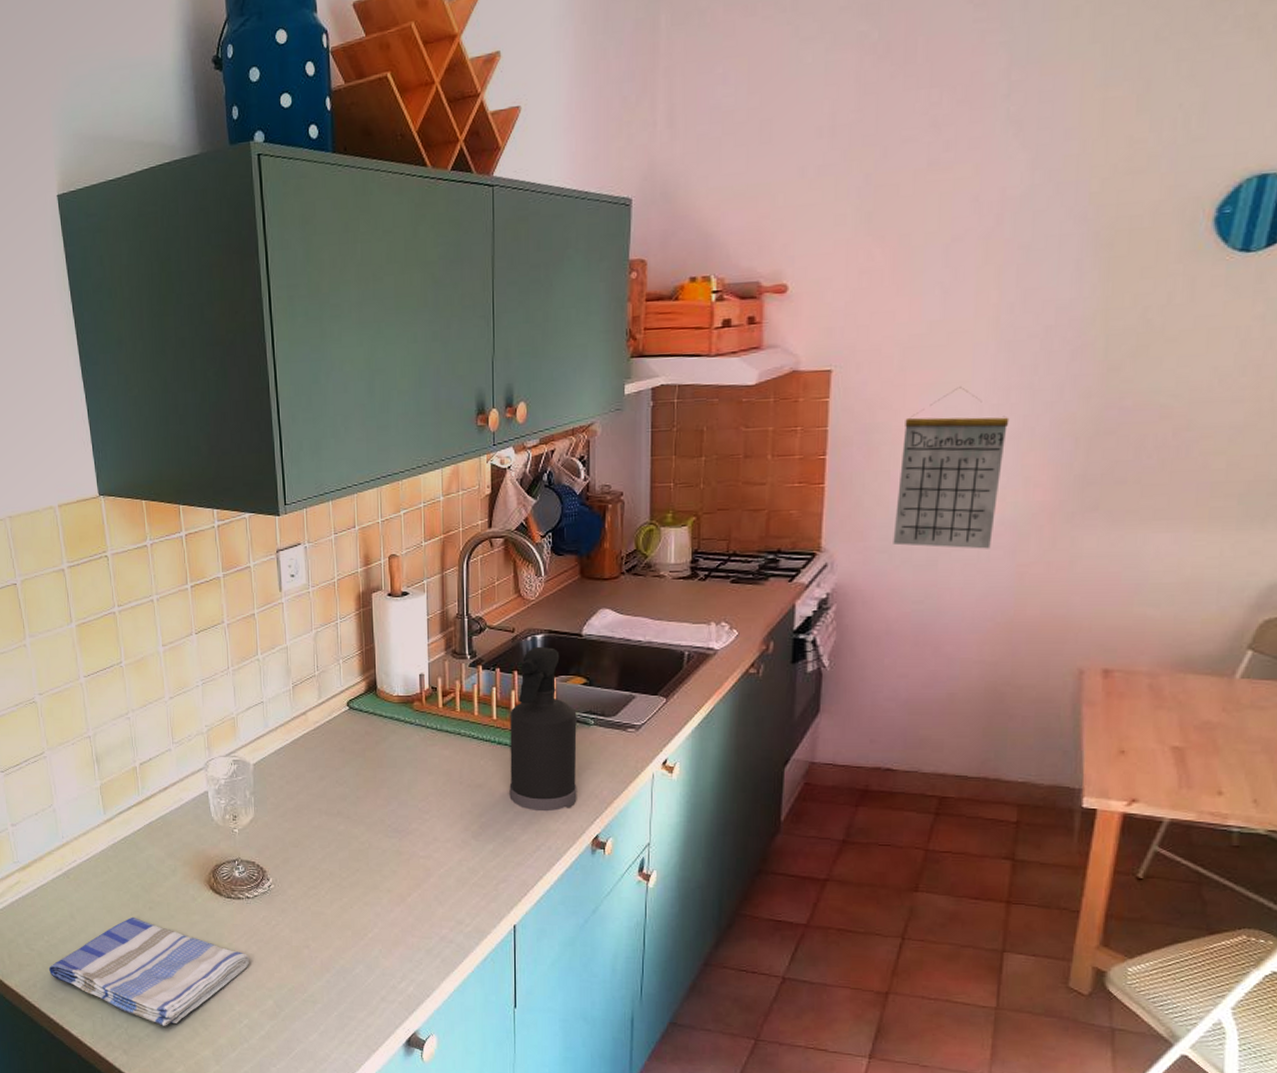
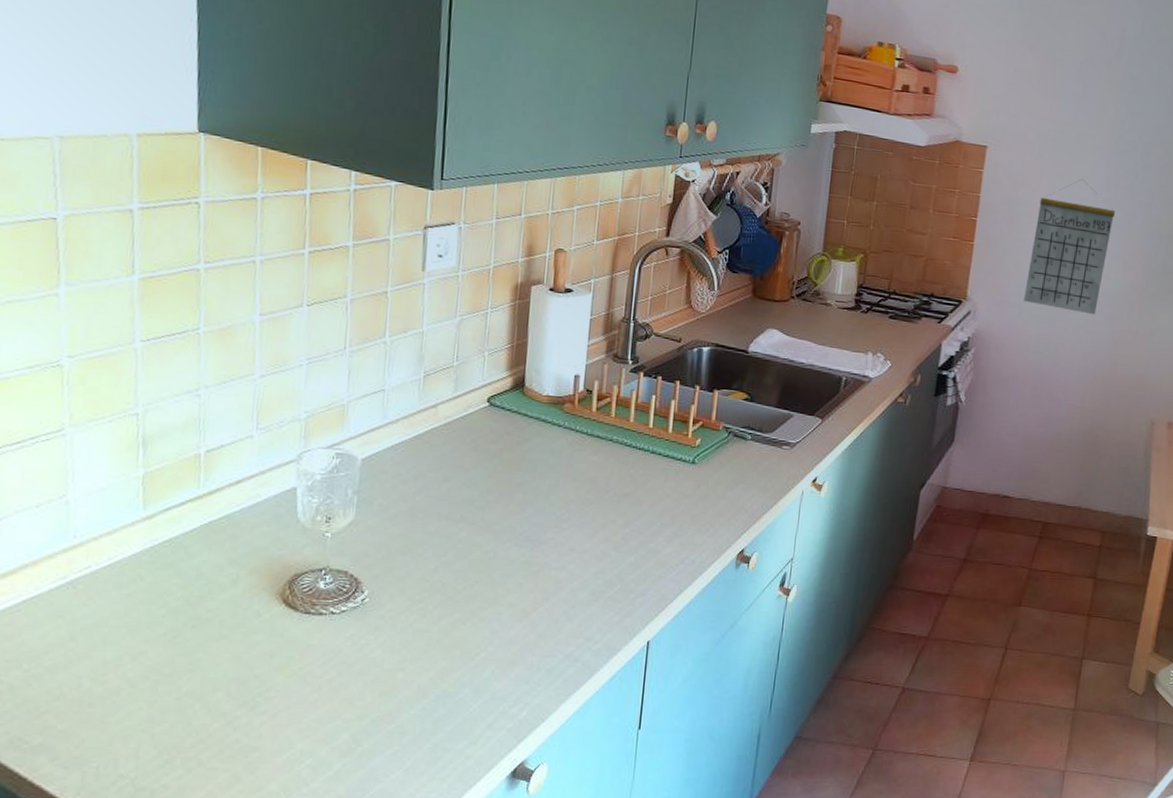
dish towel: present [49,917,250,1026] -> none [23,637,325,773]
spray bottle: present [509,646,577,812] -> none [657,358,735,524]

